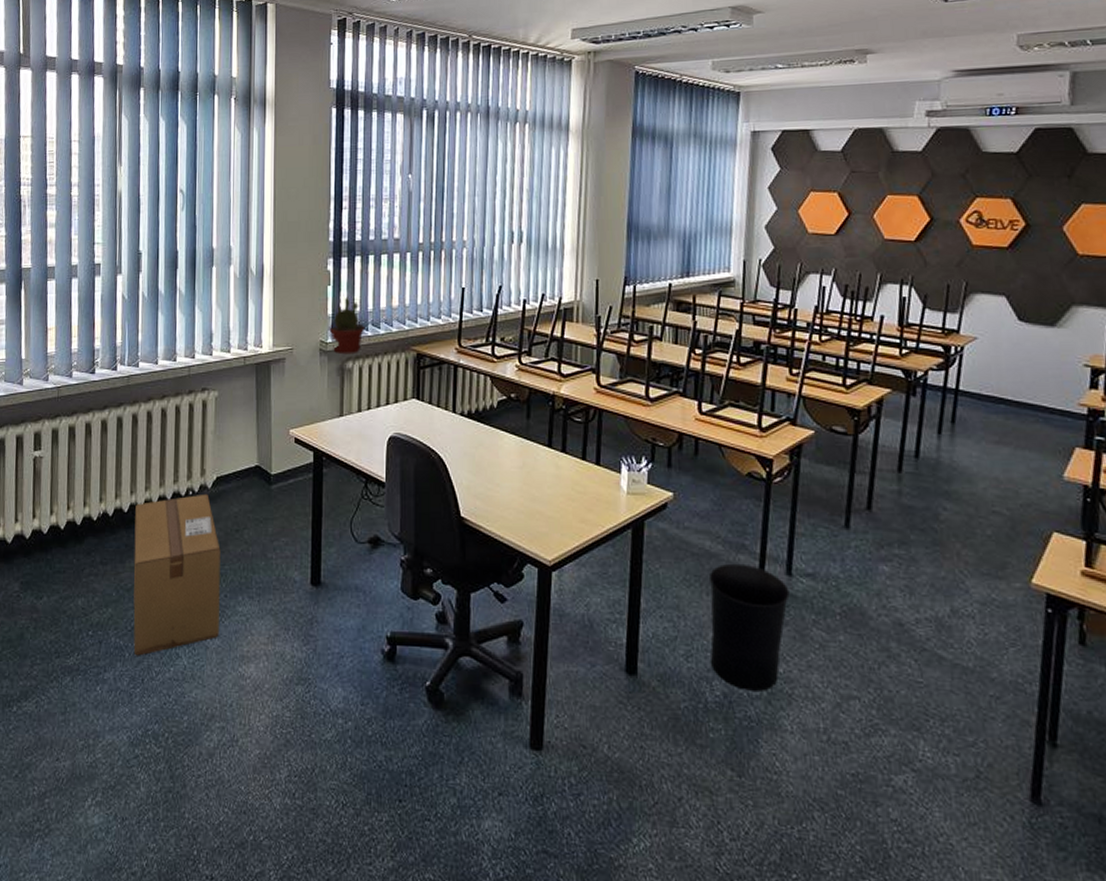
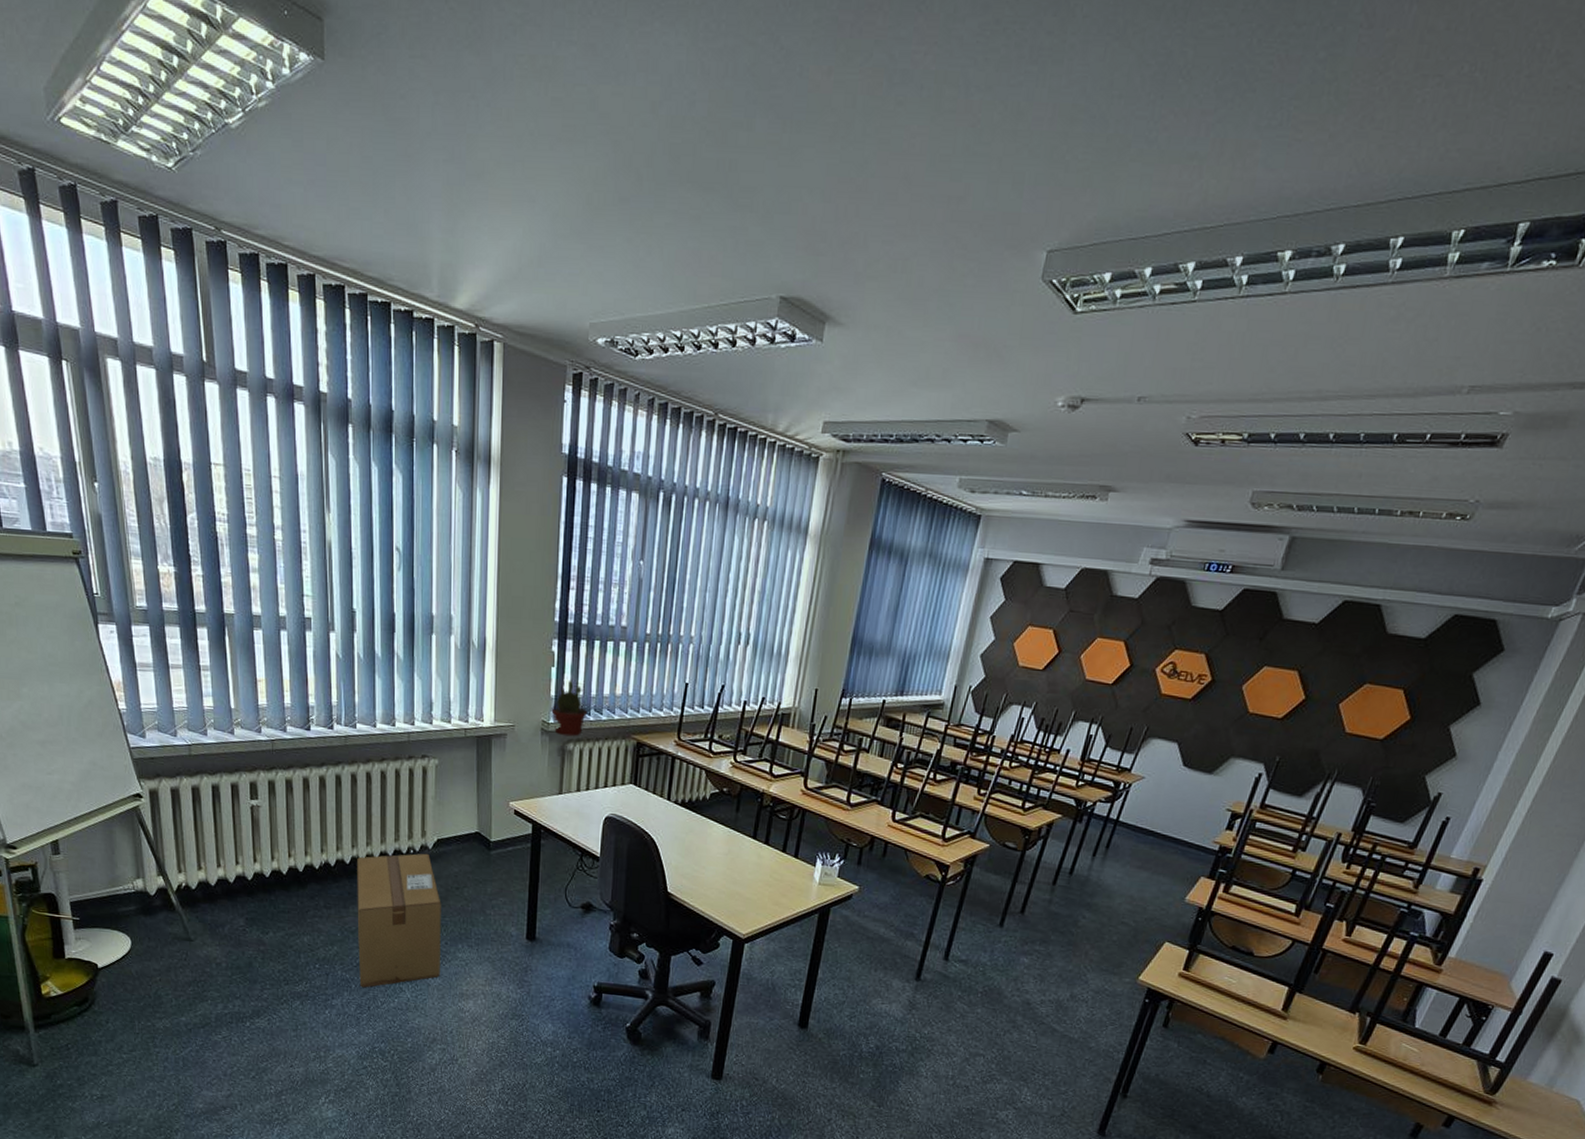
waste bin: present [710,563,790,691] -> none [870,947,944,1046]

